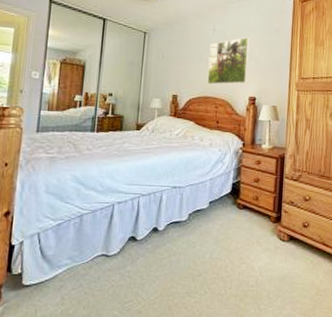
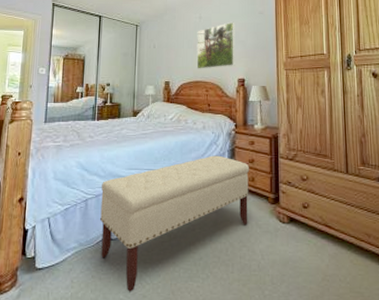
bench: none [95,173,255,308] -> present [100,155,250,292]

